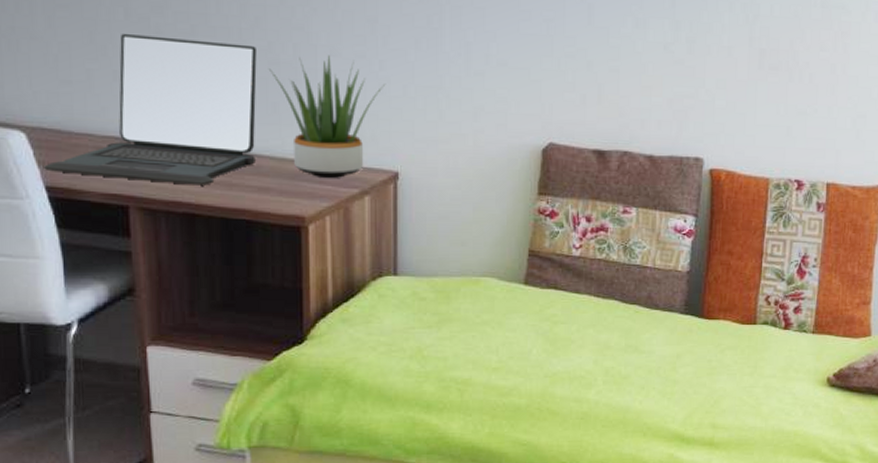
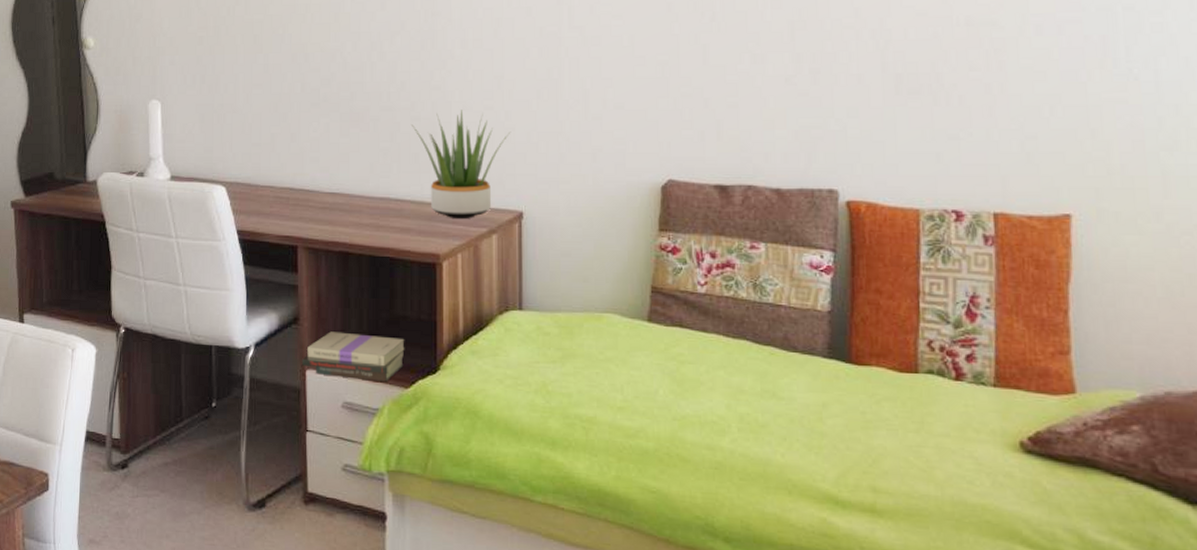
laptop: present [44,33,257,186] -> none [237,103,402,227]
books: none [141,303,266,355] -> present [302,331,405,382]

